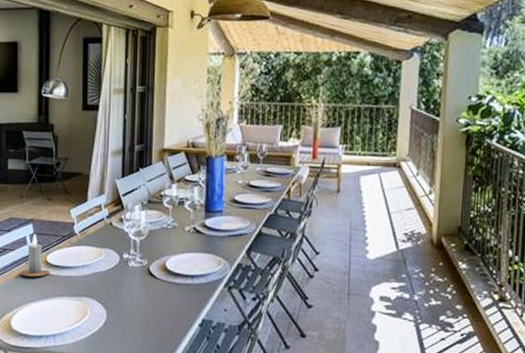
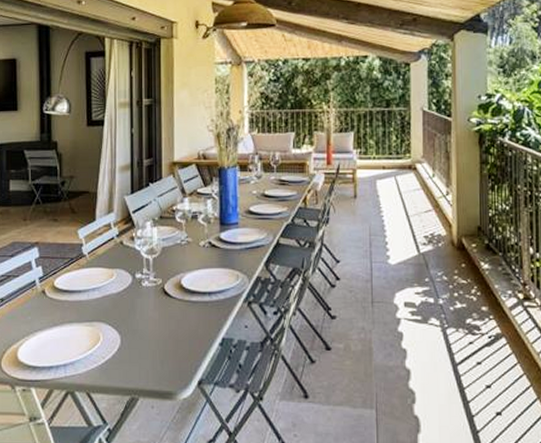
candle: present [20,234,50,277] -> none [26,258,59,304]

